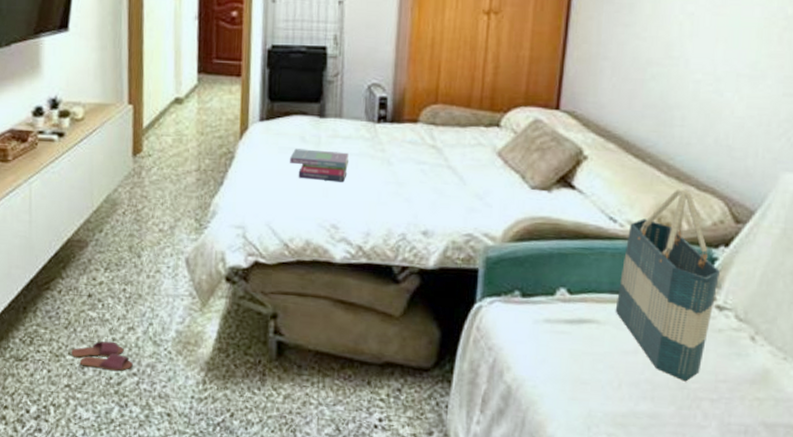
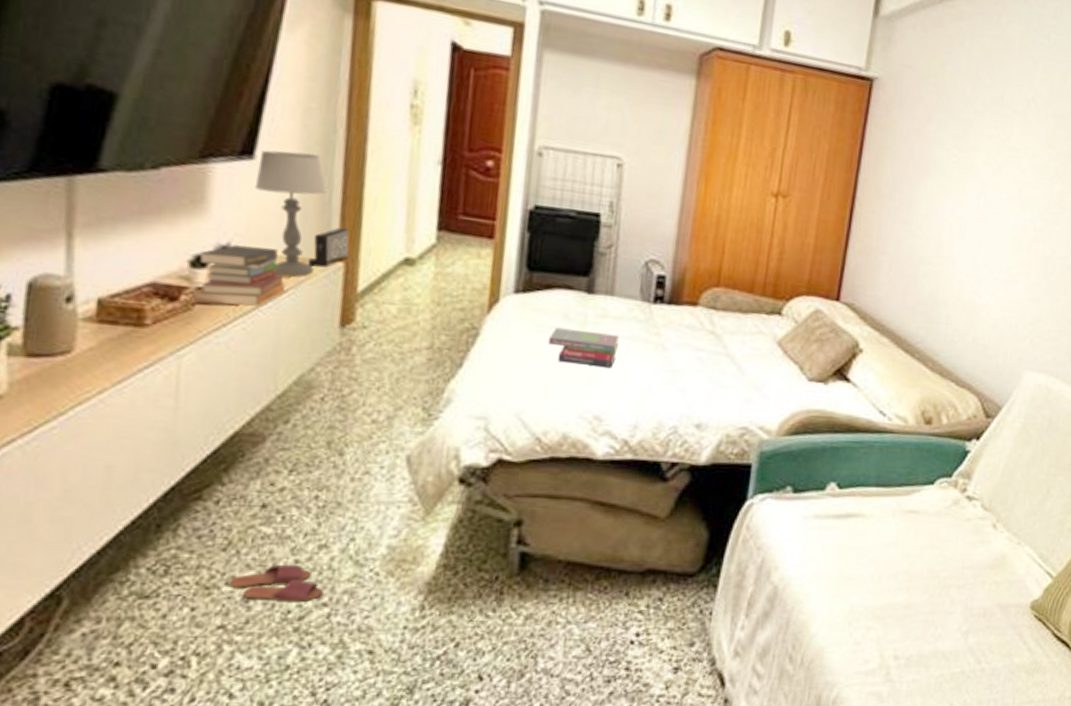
books: none [36,97,94,144] -> present [192,245,285,307]
table lamp: none [70,22,118,120] -> present [254,150,327,278]
alarm clock: none [109,77,136,110] -> present [308,228,350,268]
tote bag: present [615,189,720,382] -> none [879,384,971,570]

